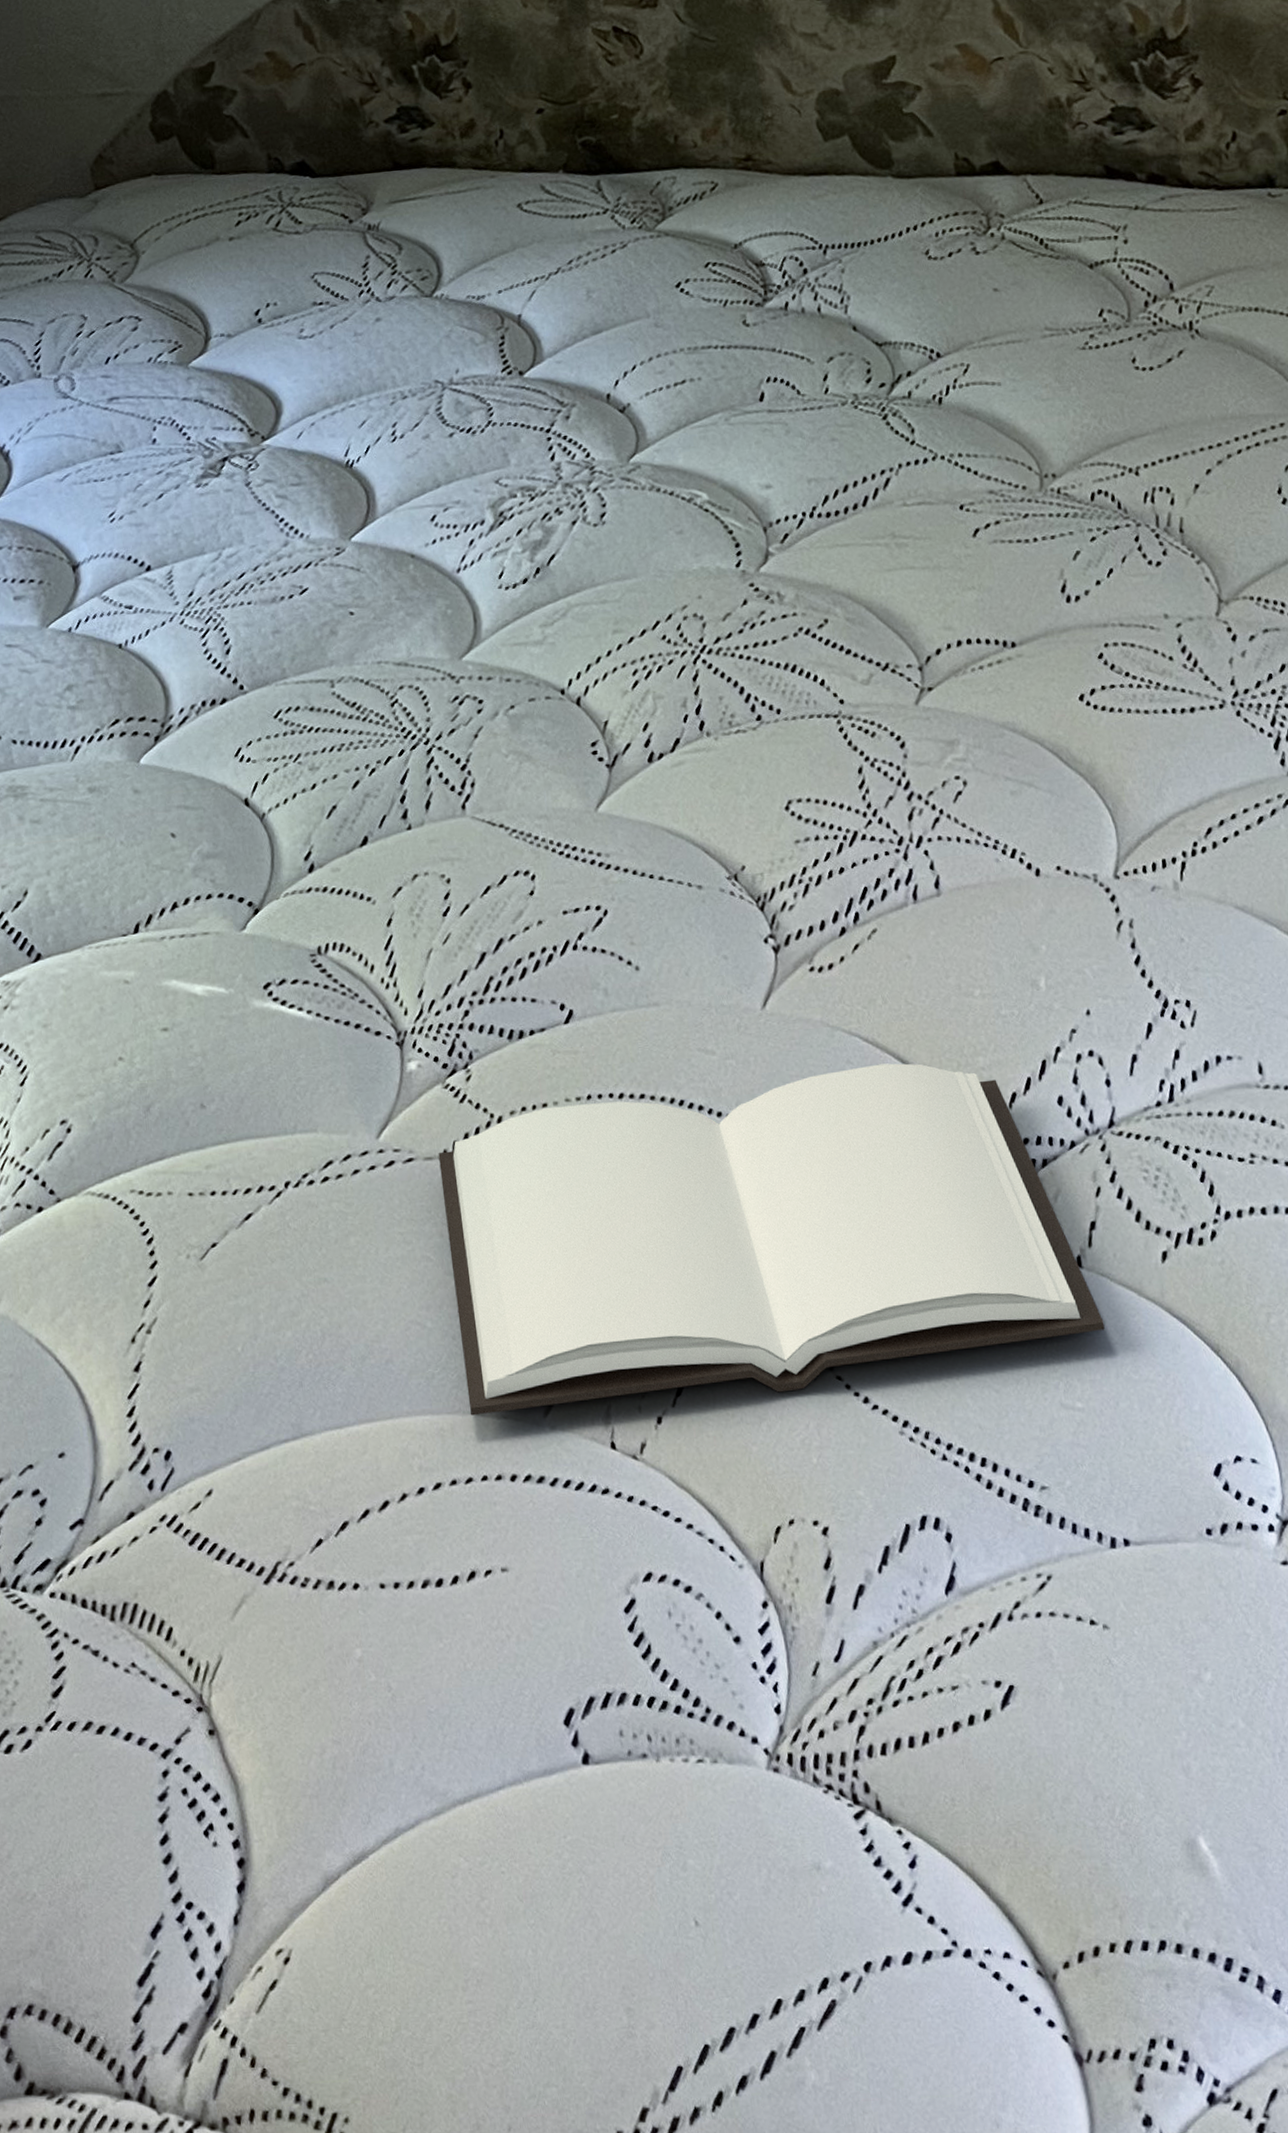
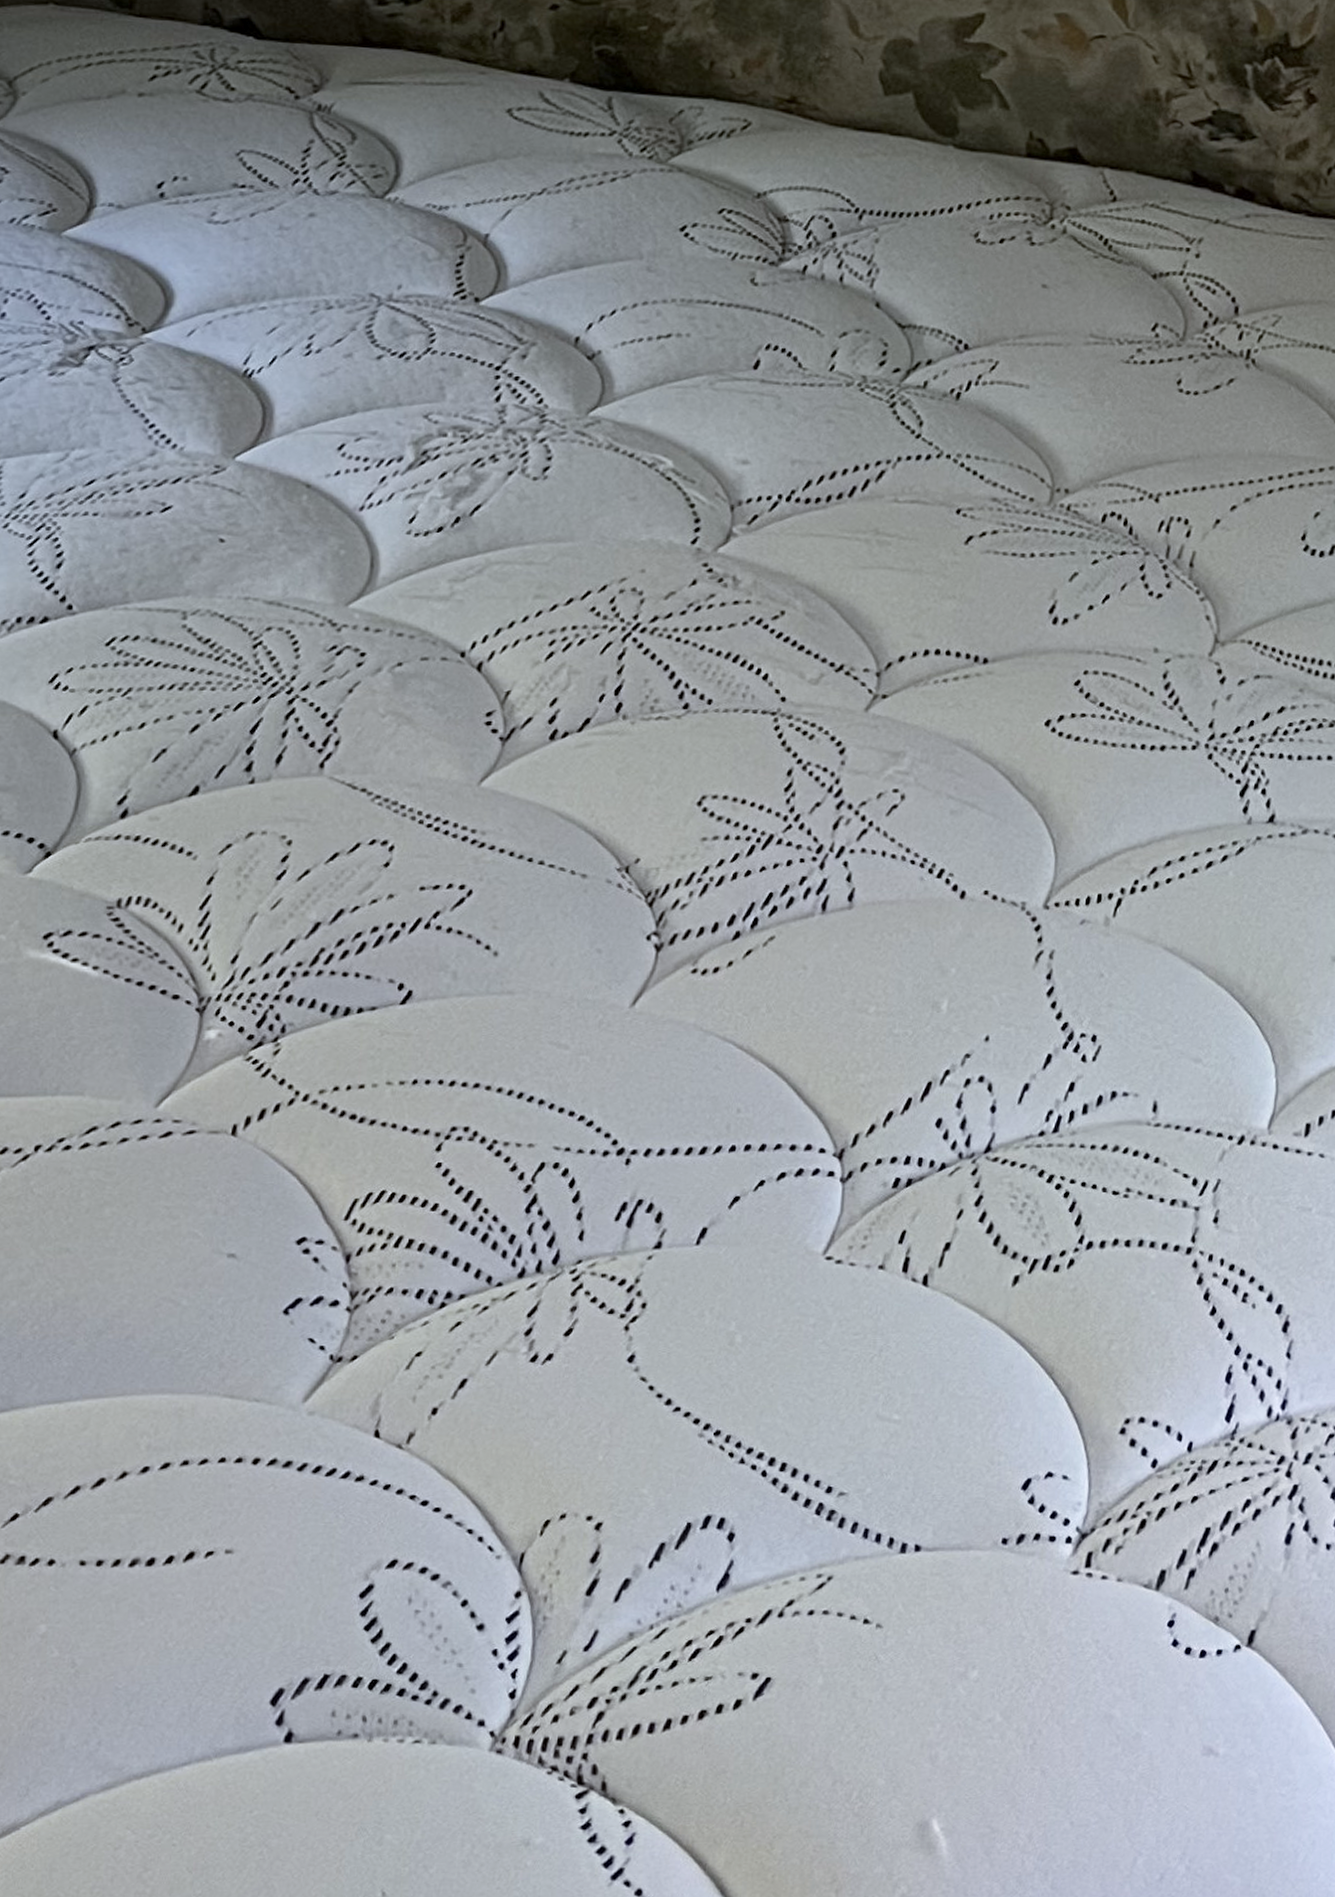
book: present [438,1063,1105,1416] -> none [217,1072,939,1397]

